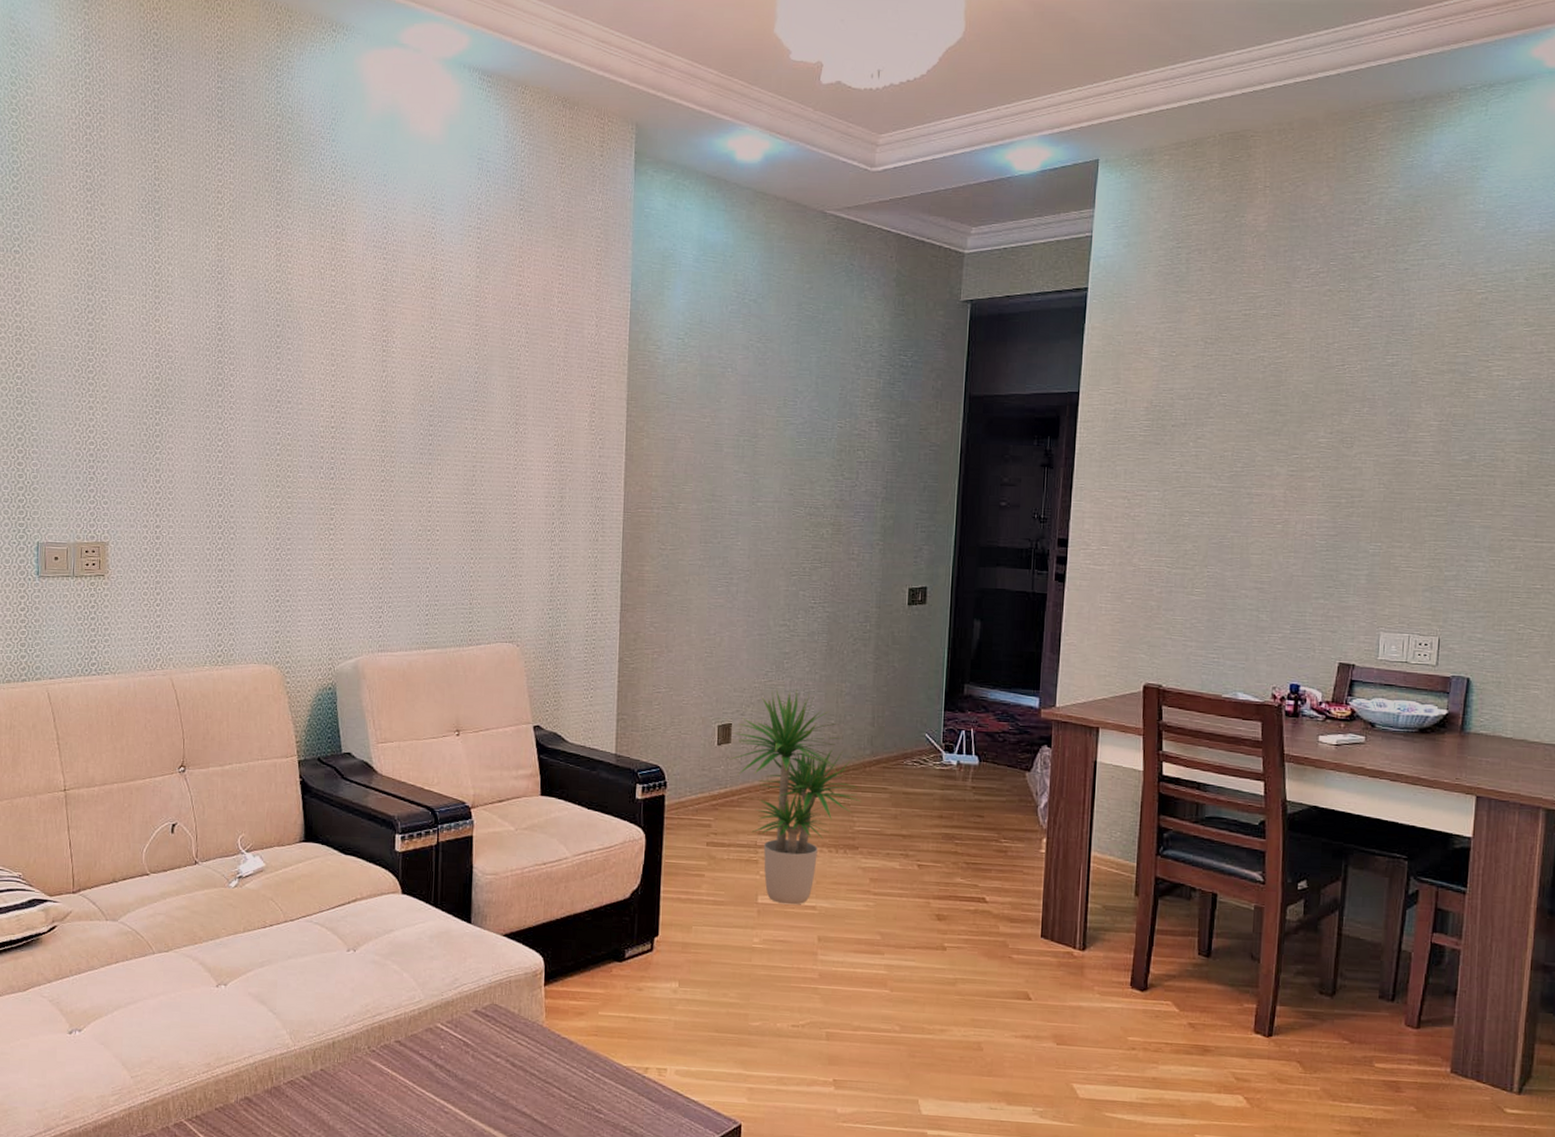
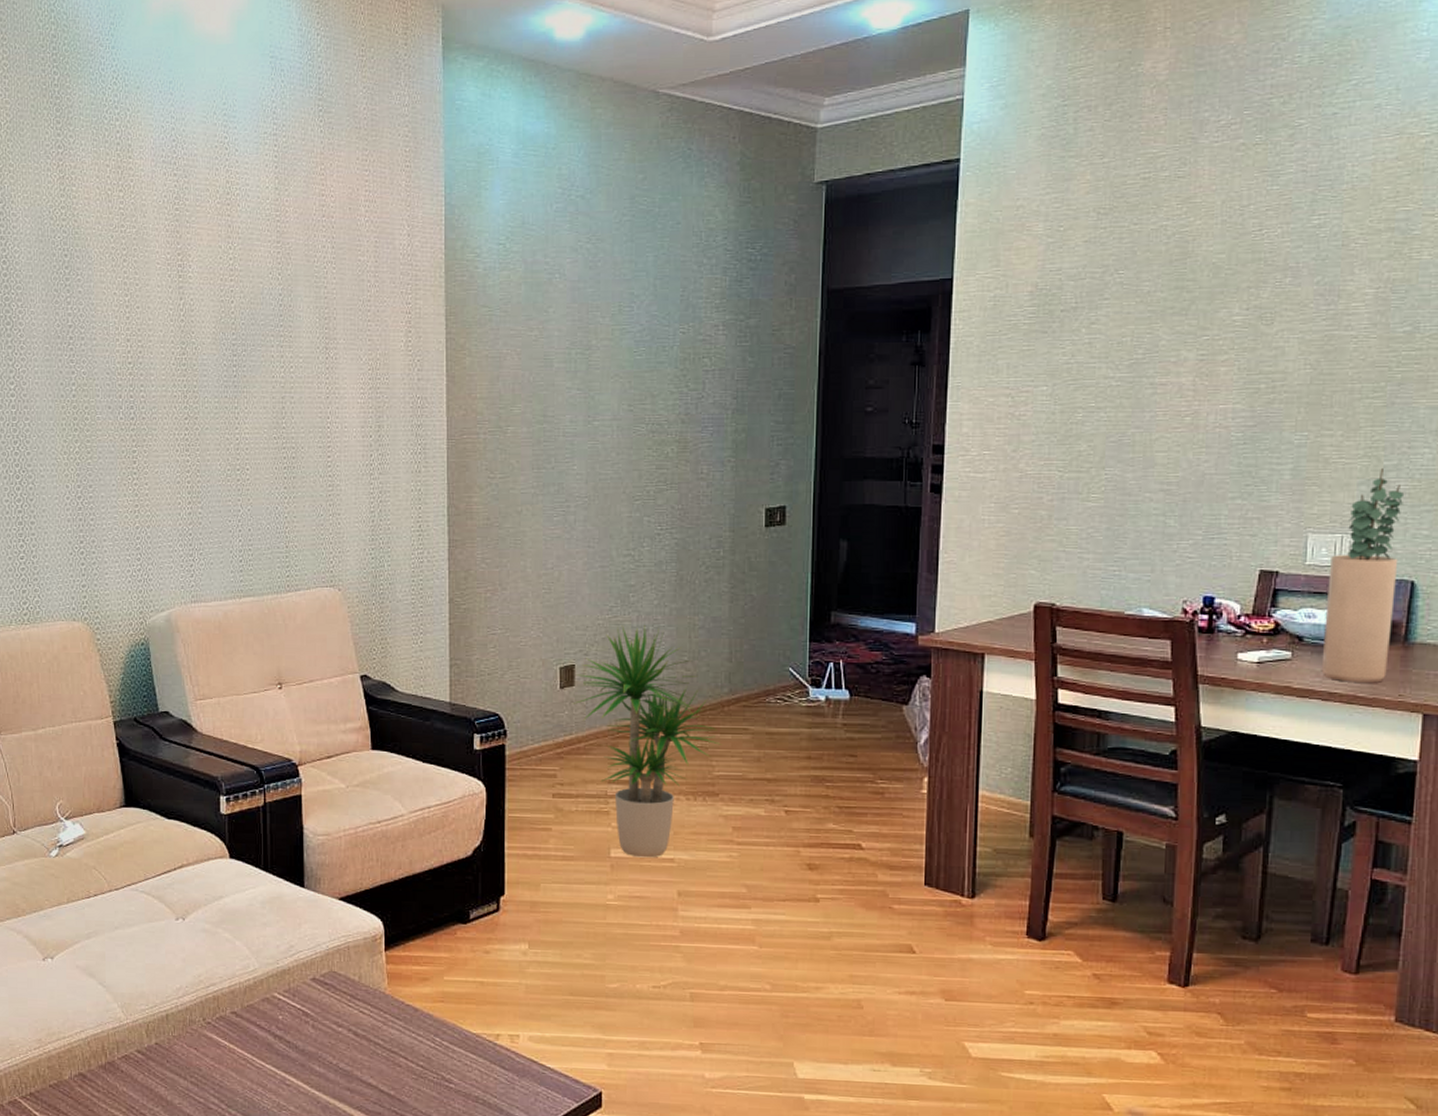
vase: none [1390,578,1461,767] -> present [1321,468,1403,683]

